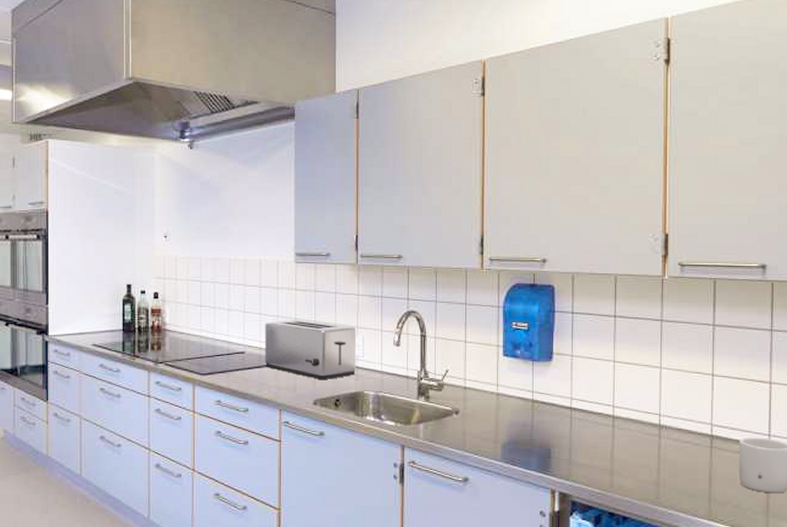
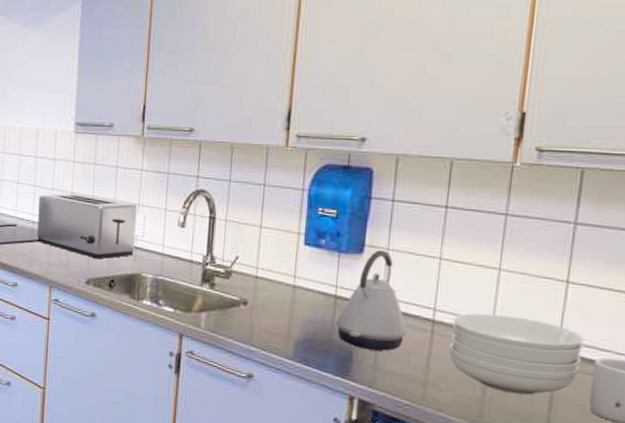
kettle: none [535,356,594,446] -> present [336,249,408,351]
bowl: none [628,406,730,475] -> present [449,313,584,395]

